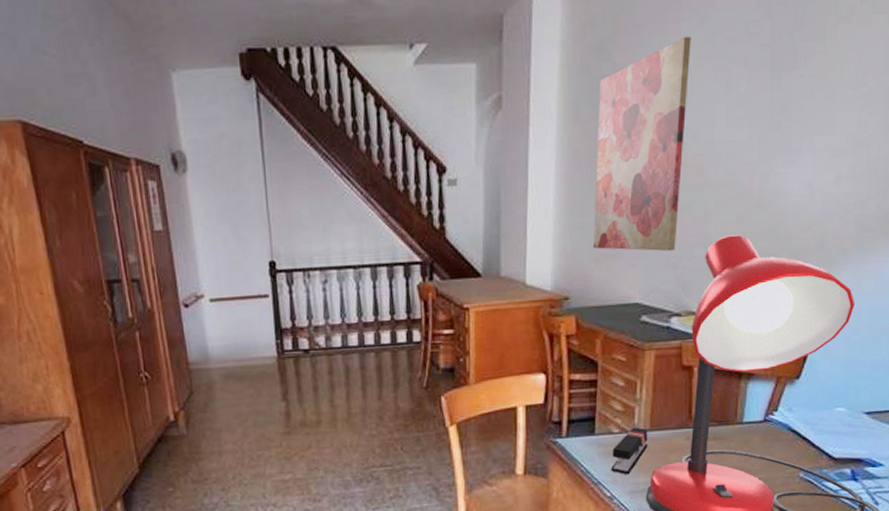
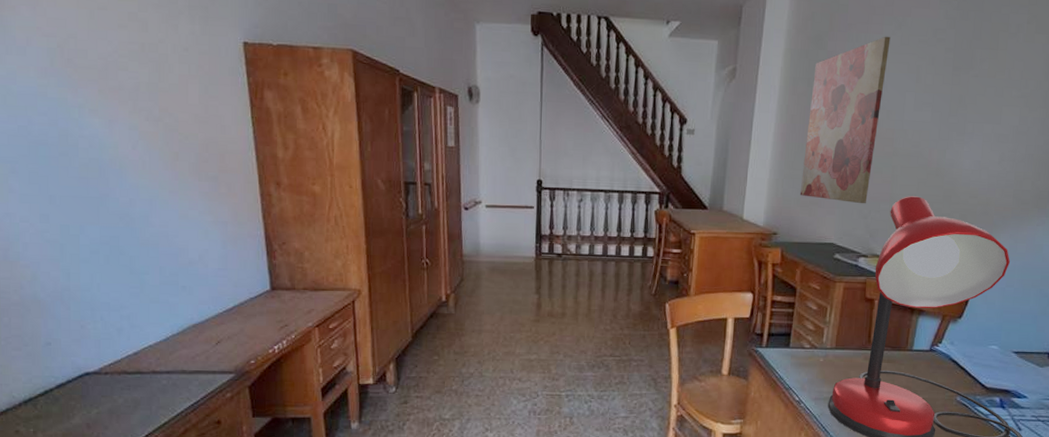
stapler: present [611,427,648,475] -> none [801,344,833,384]

